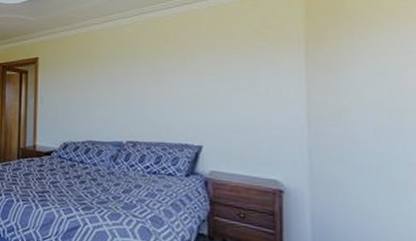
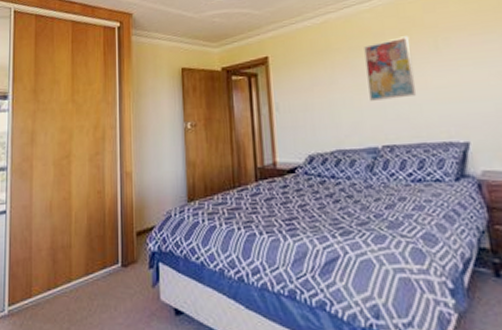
wall art: none [121,50,162,103] -> present [364,36,417,101]

